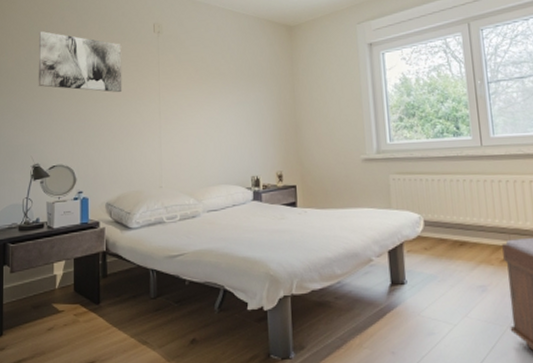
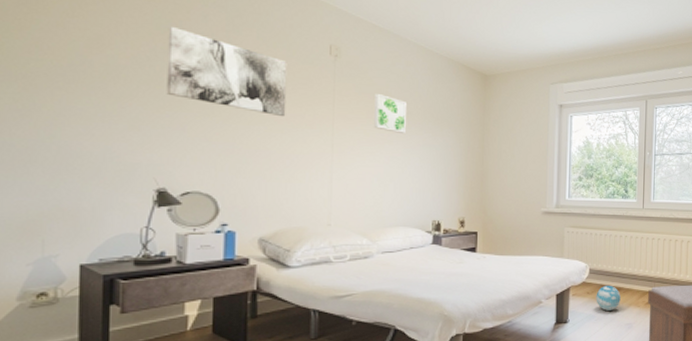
wall art: none [192,60,221,94] -> present [374,94,408,133]
decorative ball: none [435,238,468,270] -> present [596,285,621,311]

